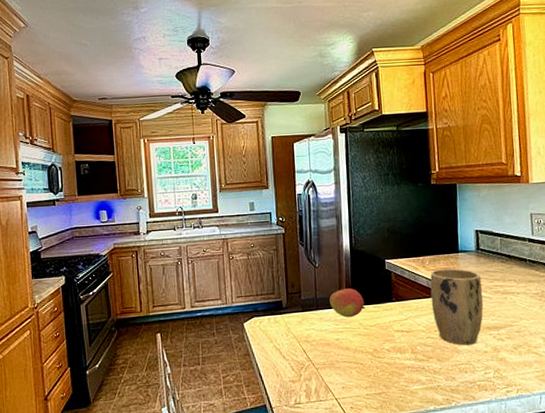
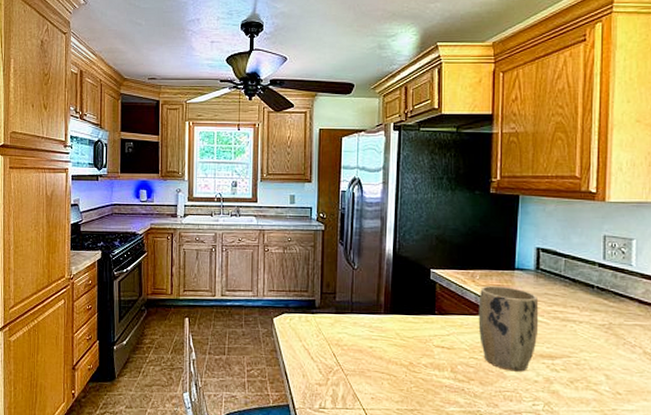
fruit: present [329,288,365,318] -> none [366,295,404,326]

